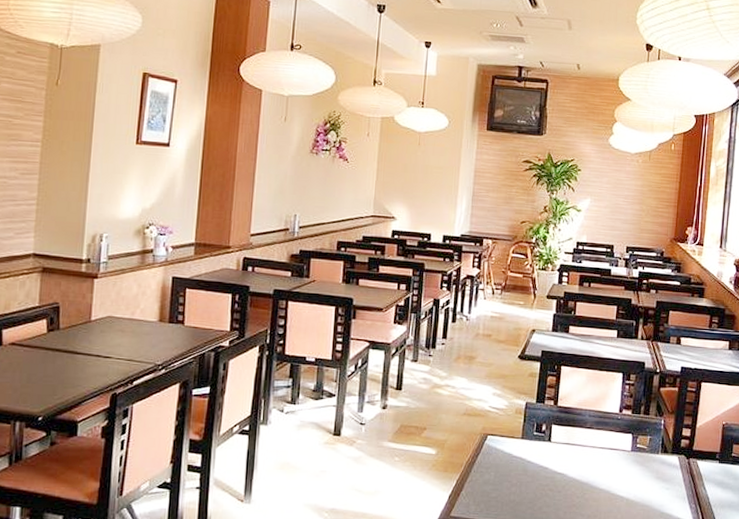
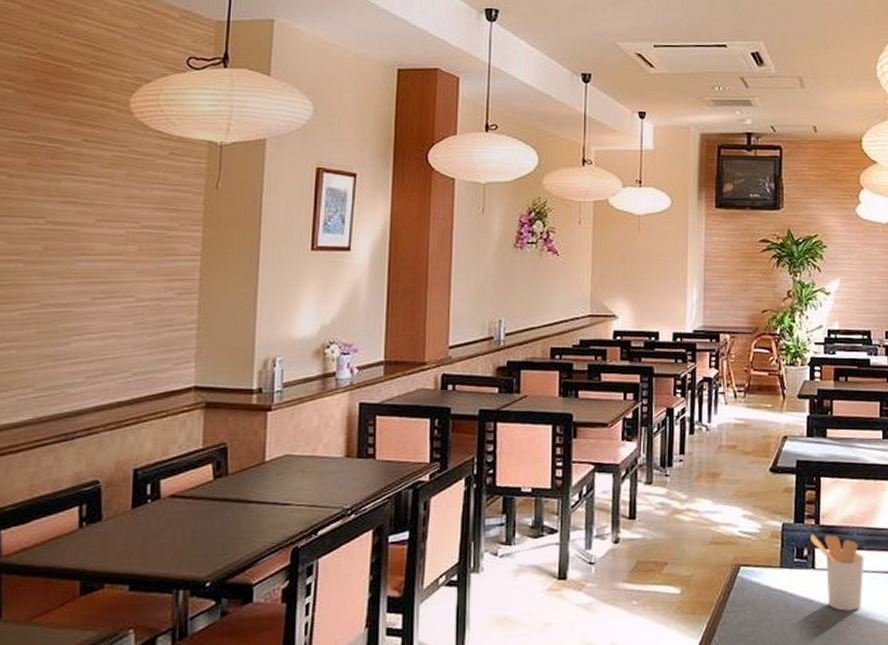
utensil holder: none [548,413,593,479] -> present [809,534,864,611]

